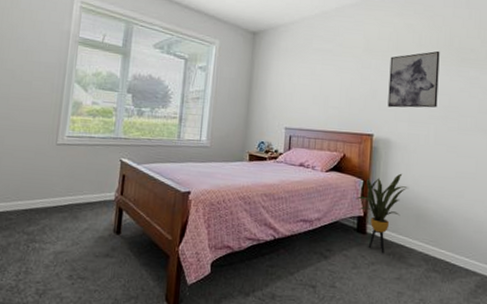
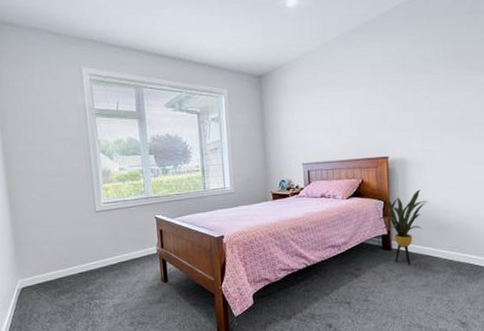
wall art: present [388,51,440,108] -> none [397,63,449,128]

